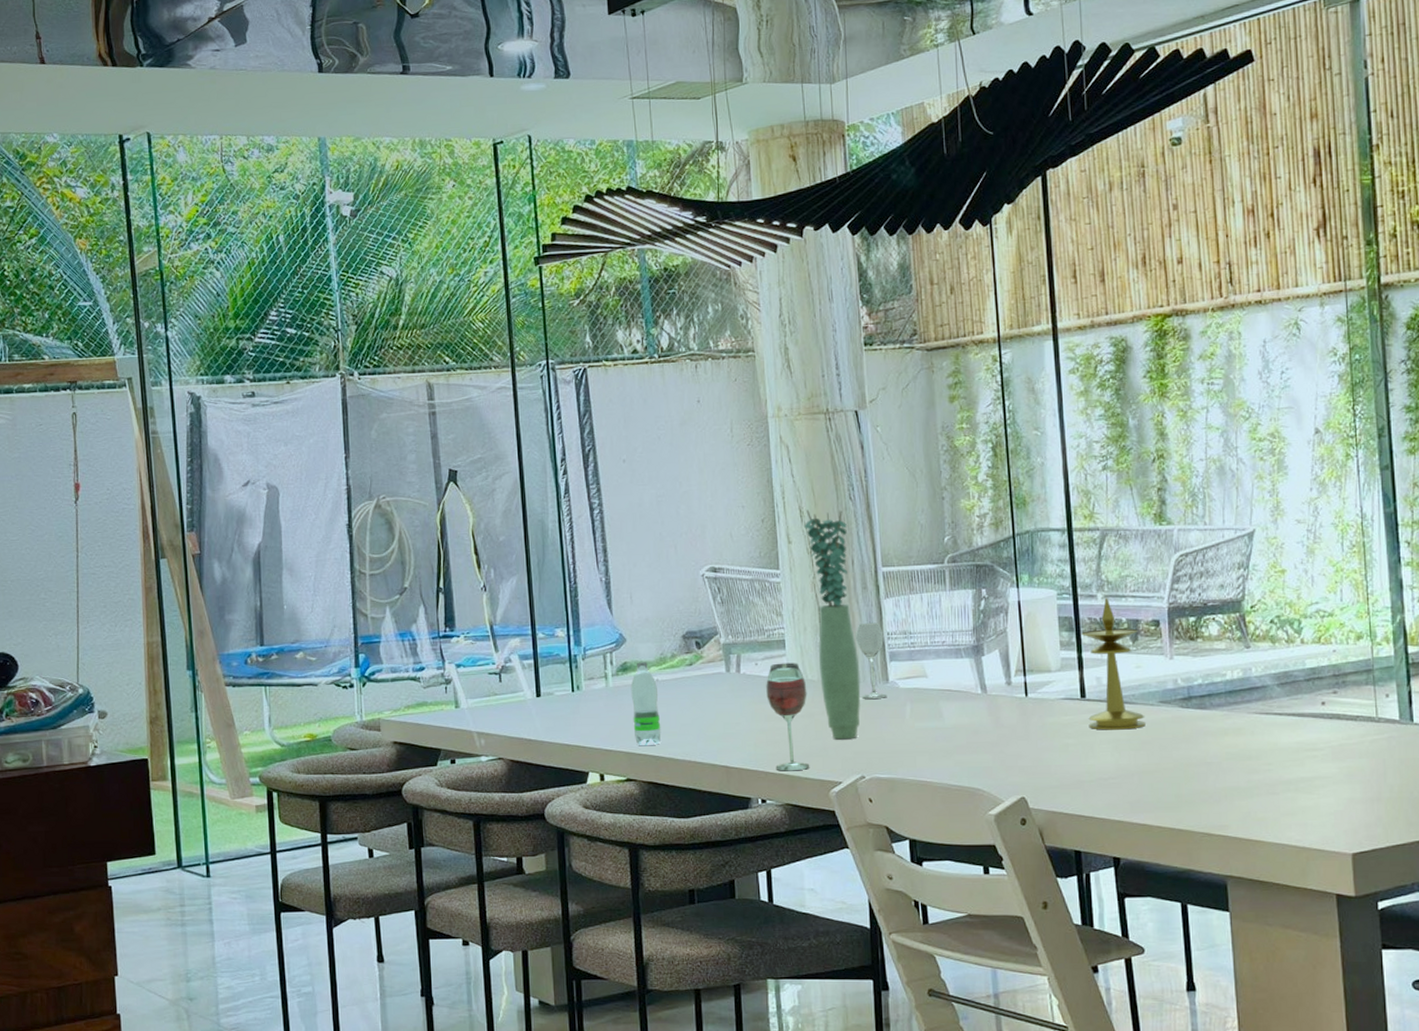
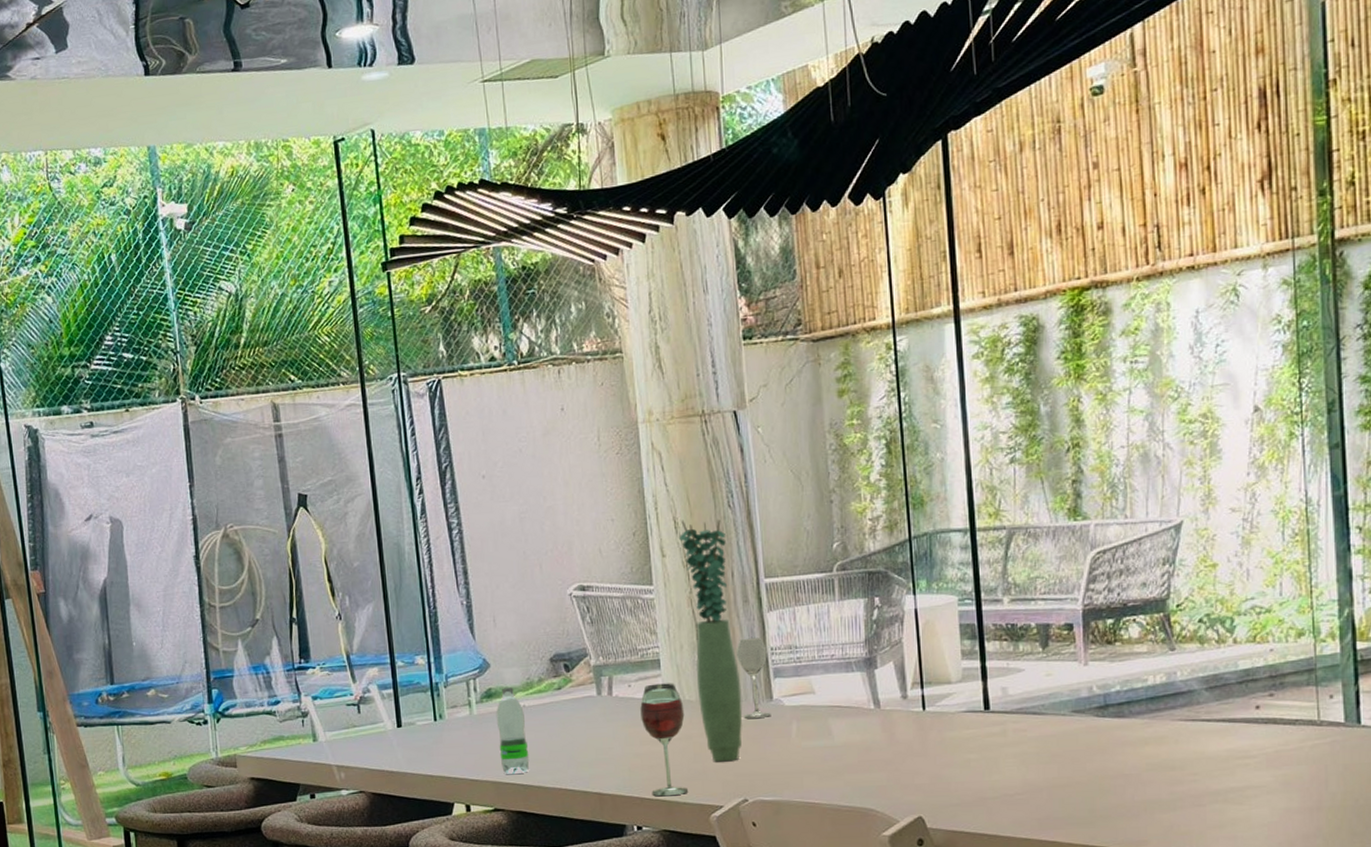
candlestick: present [1081,598,1146,730] -> none [985,602,1056,744]

